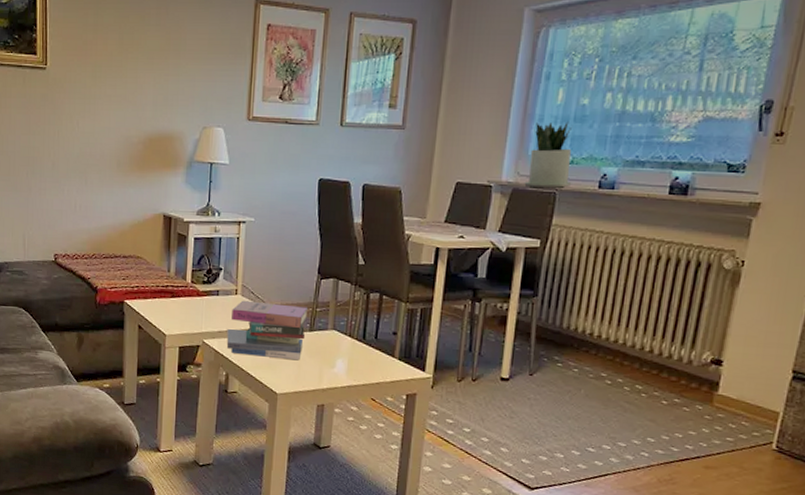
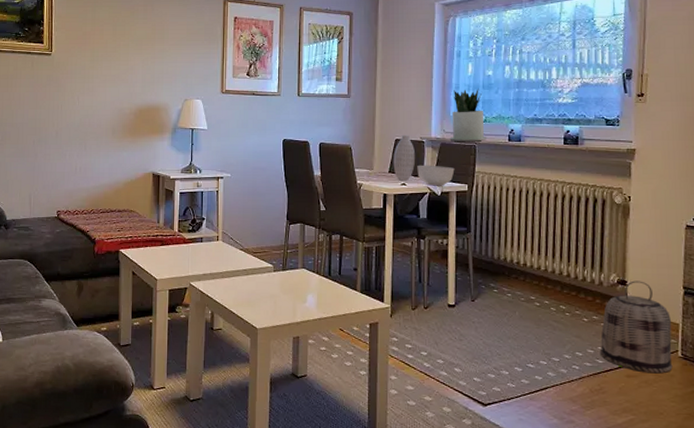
books: present [226,300,309,361] -> none [211,245,281,298]
vase: none [450,177,480,233] -> present [393,135,416,181]
bowl: none [479,214,527,241] -> present [417,165,455,186]
basket: none [676,360,771,467] -> present [599,280,673,374]

